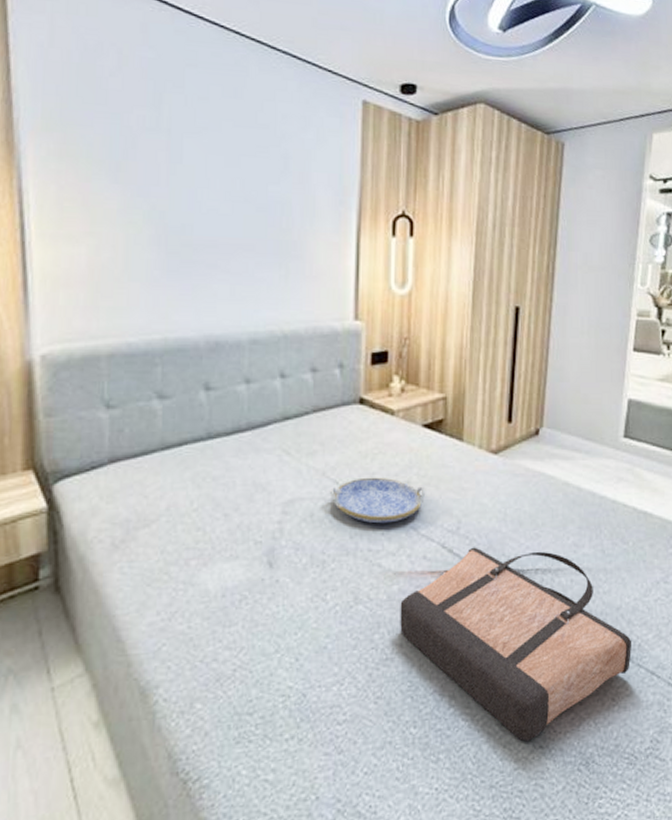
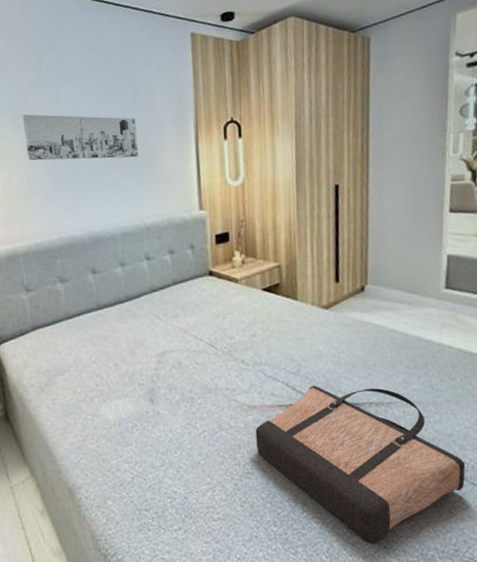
wall art: none [126,167,283,244] -> present [22,114,139,161]
serving tray: present [329,477,426,524] -> none [191,332,270,369]

